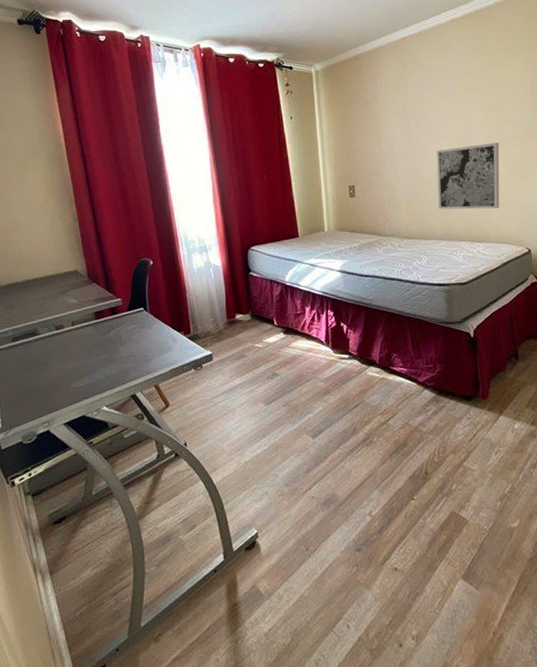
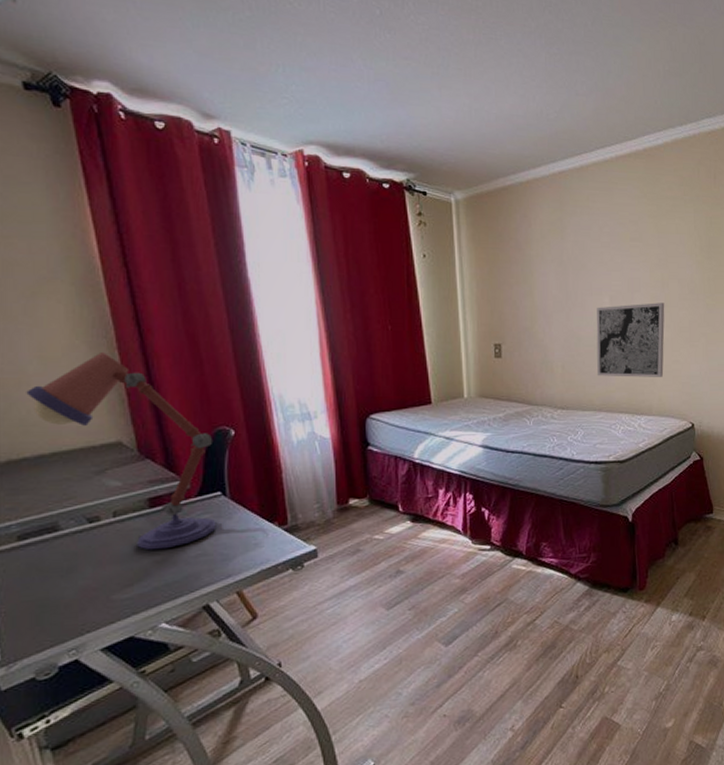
desk lamp: none [18,205,140,351] -> present [26,351,217,550]

